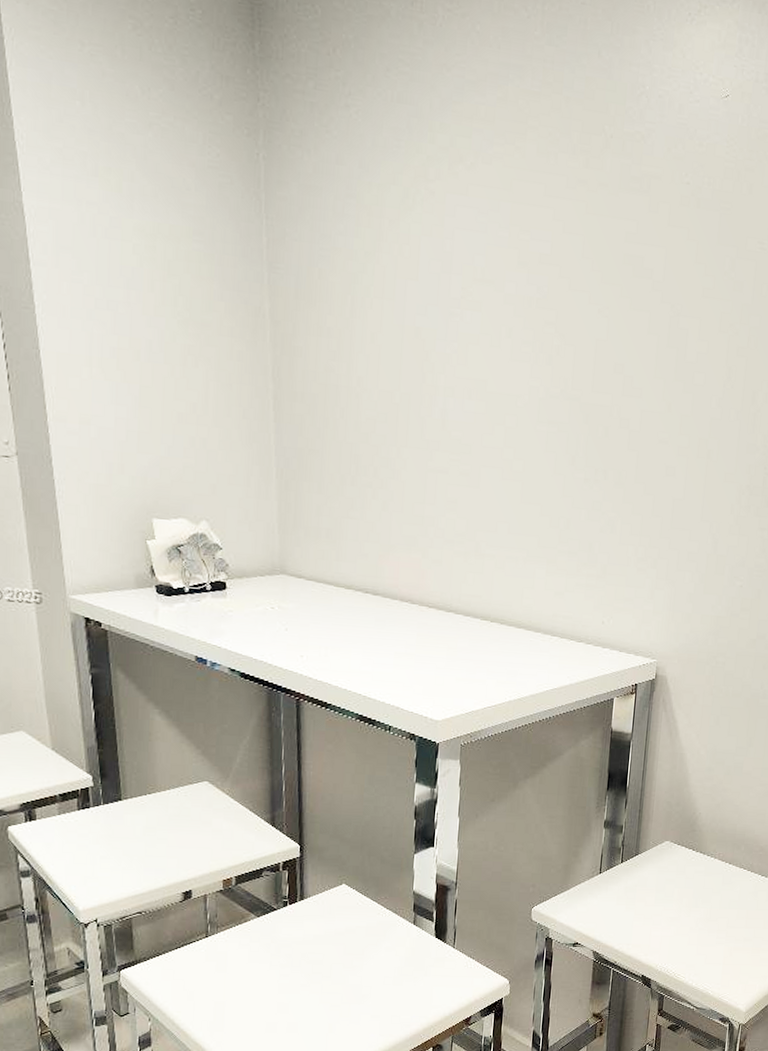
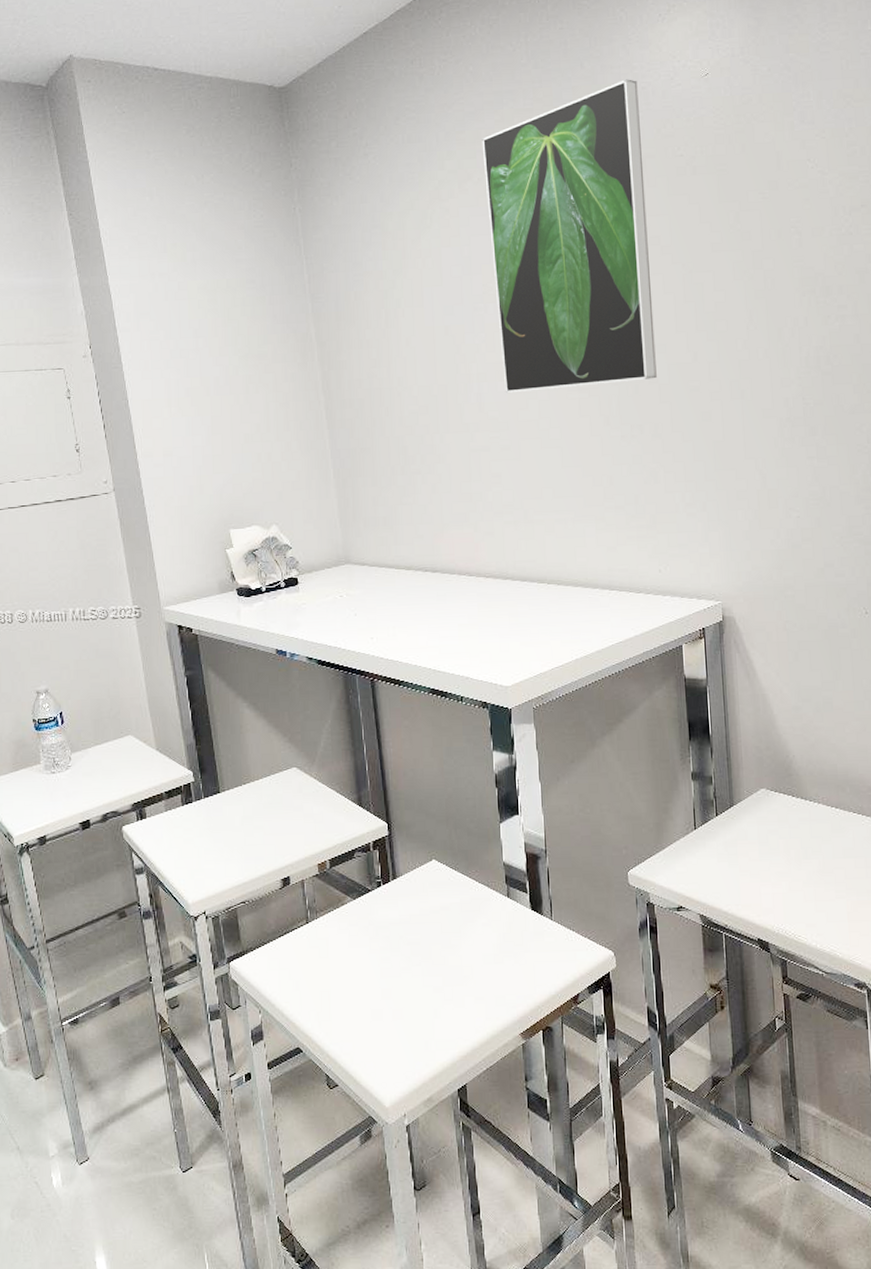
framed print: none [472,81,655,424] -> present [482,79,657,394]

